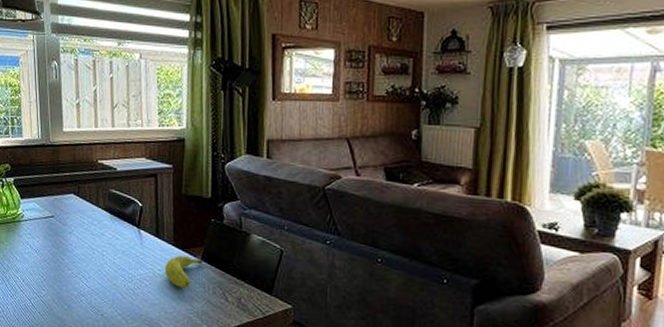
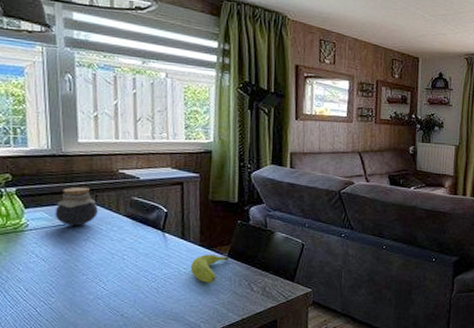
jar: none [44,177,80,219] -> present [55,187,98,227]

